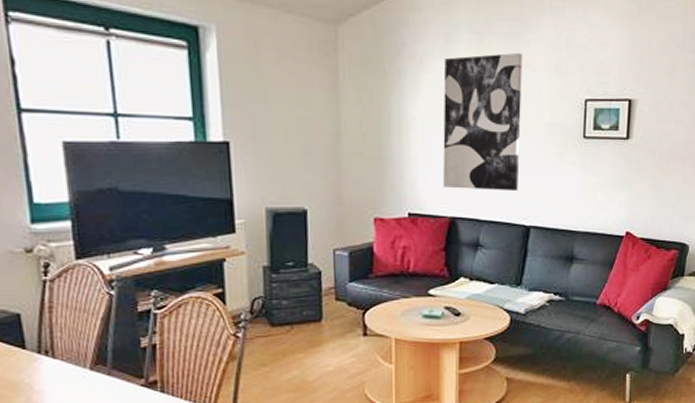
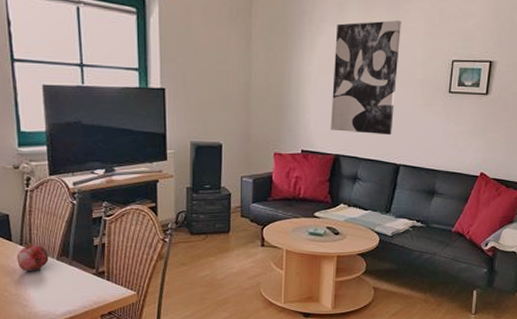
fruit: none [33,347,79,387] -> present [17,241,49,271]

